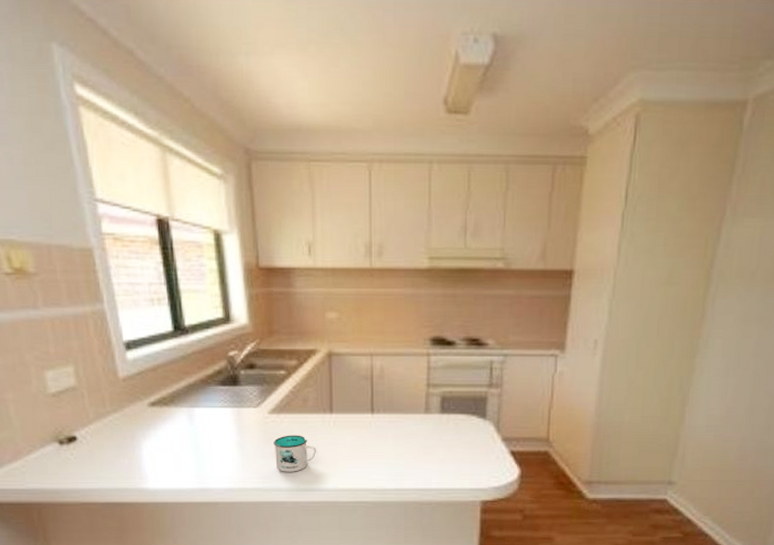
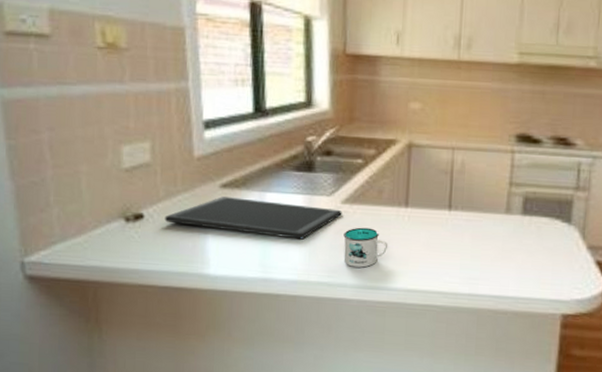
cutting board: none [97,415,270,450] -> present [164,196,342,240]

